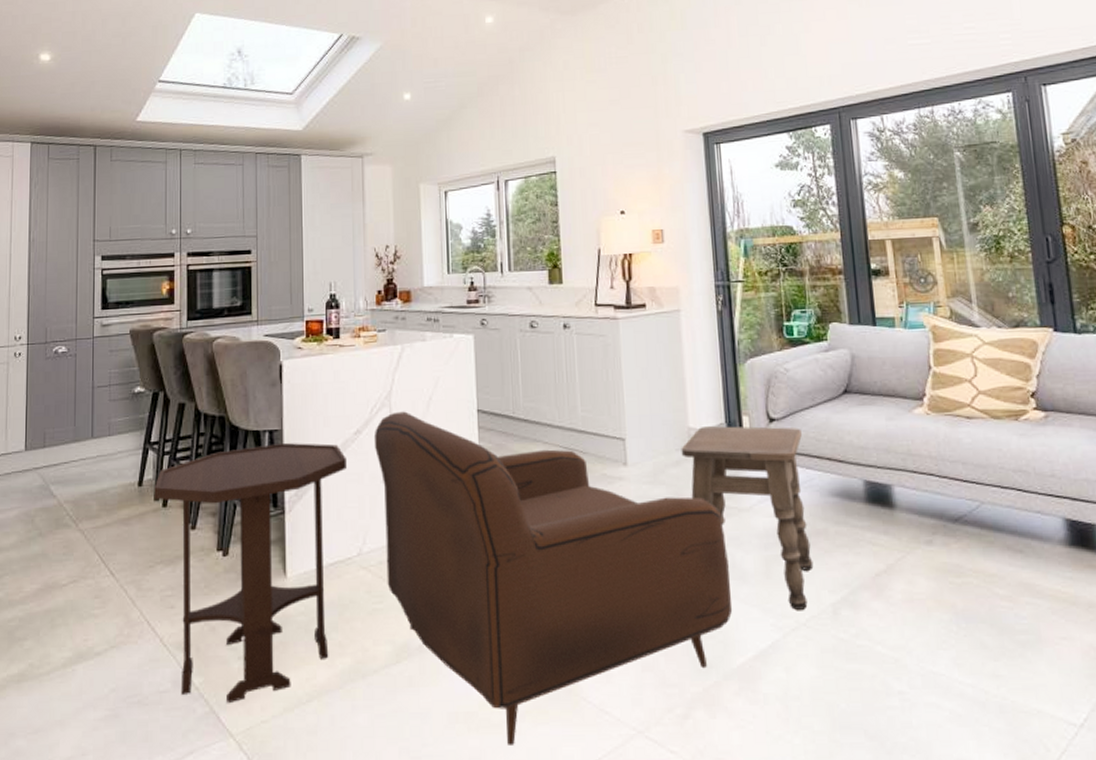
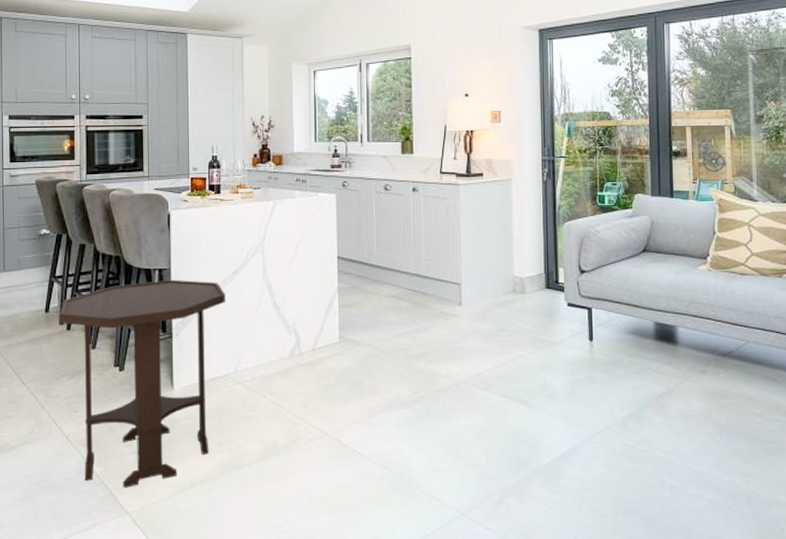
armchair: present [373,411,732,745] -> none [249,256,541,523]
side table: present [681,426,814,610] -> none [507,276,609,422]

